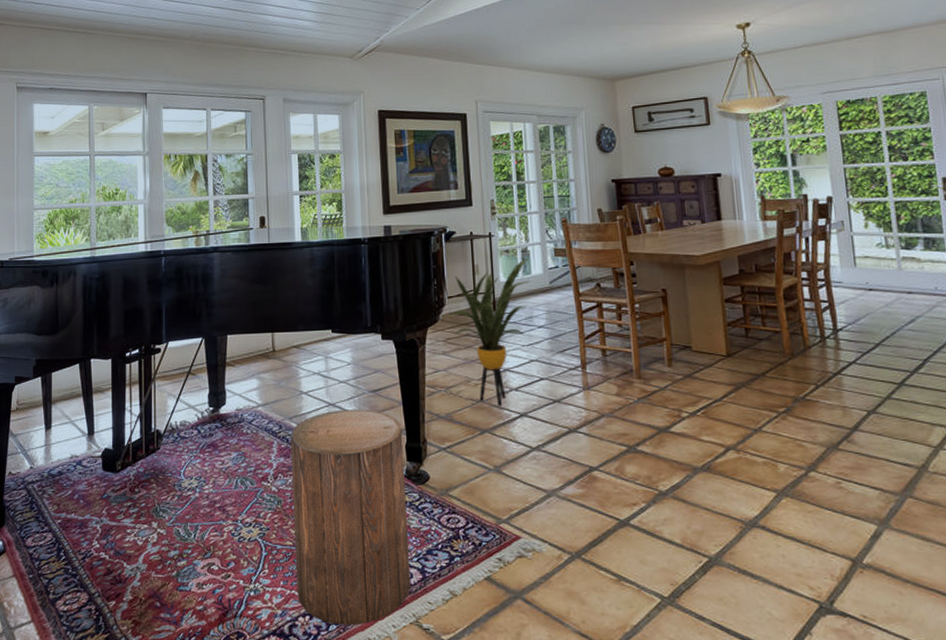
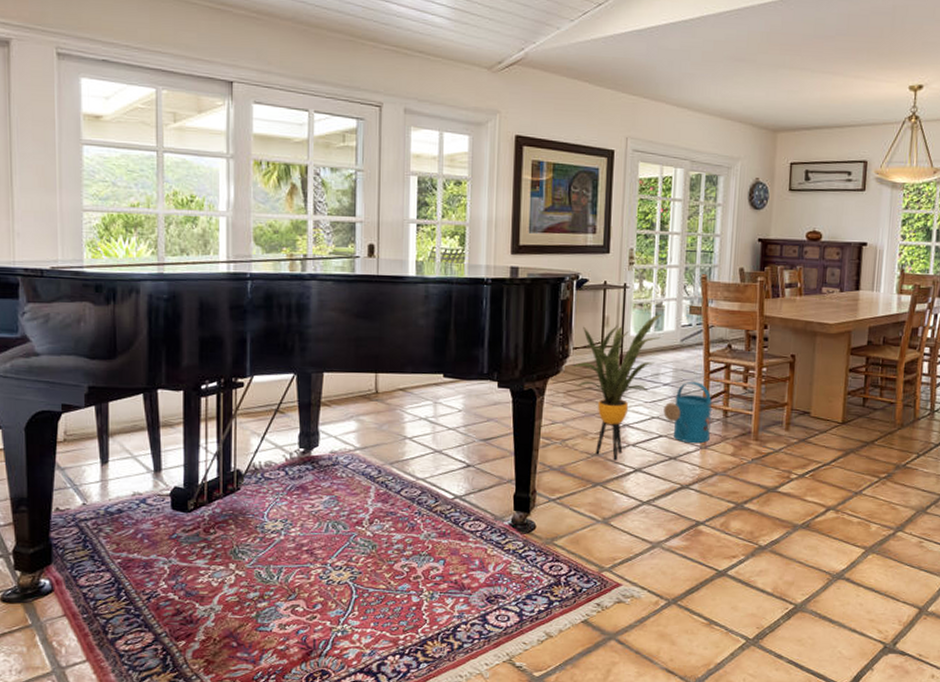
stool: present [290,409,411,626] -> none [388,457,512,664]
watering can: none [541,322,591,385] -> present [663,381,712,444]

